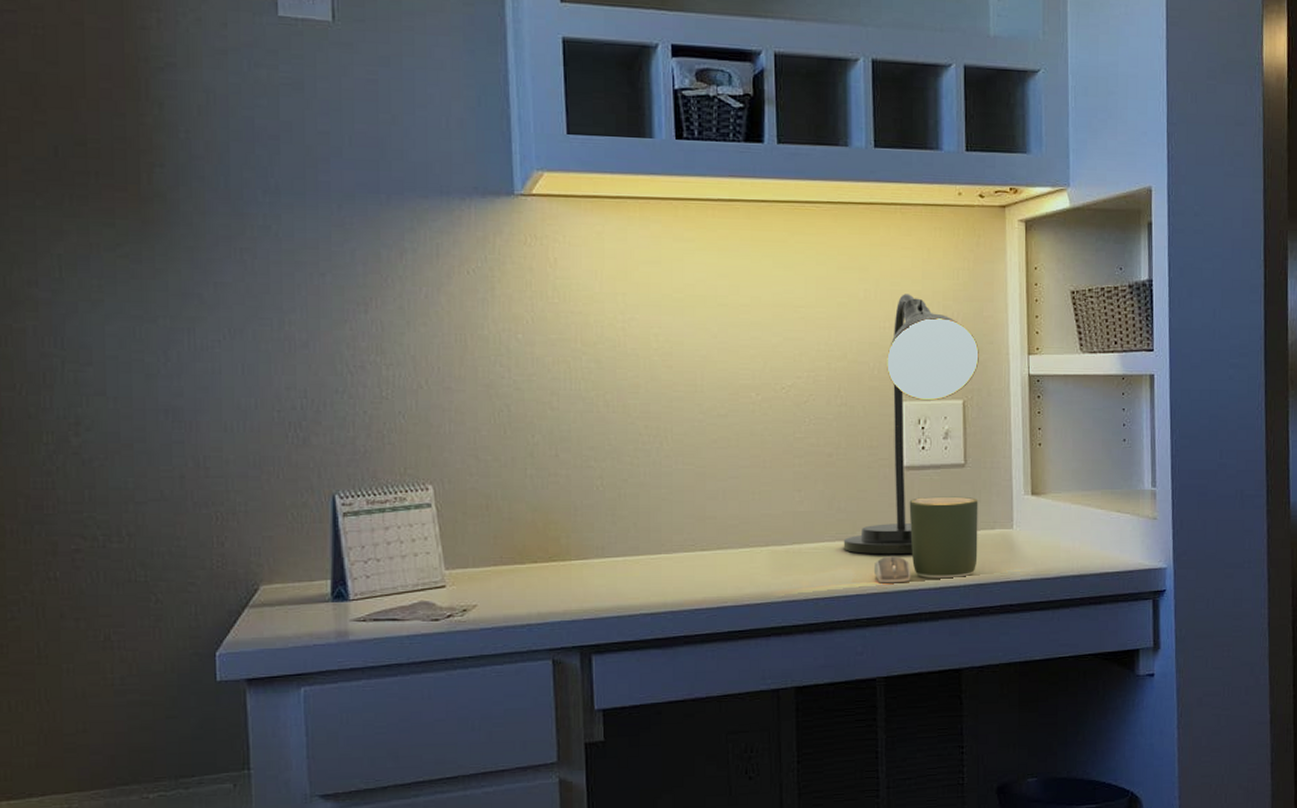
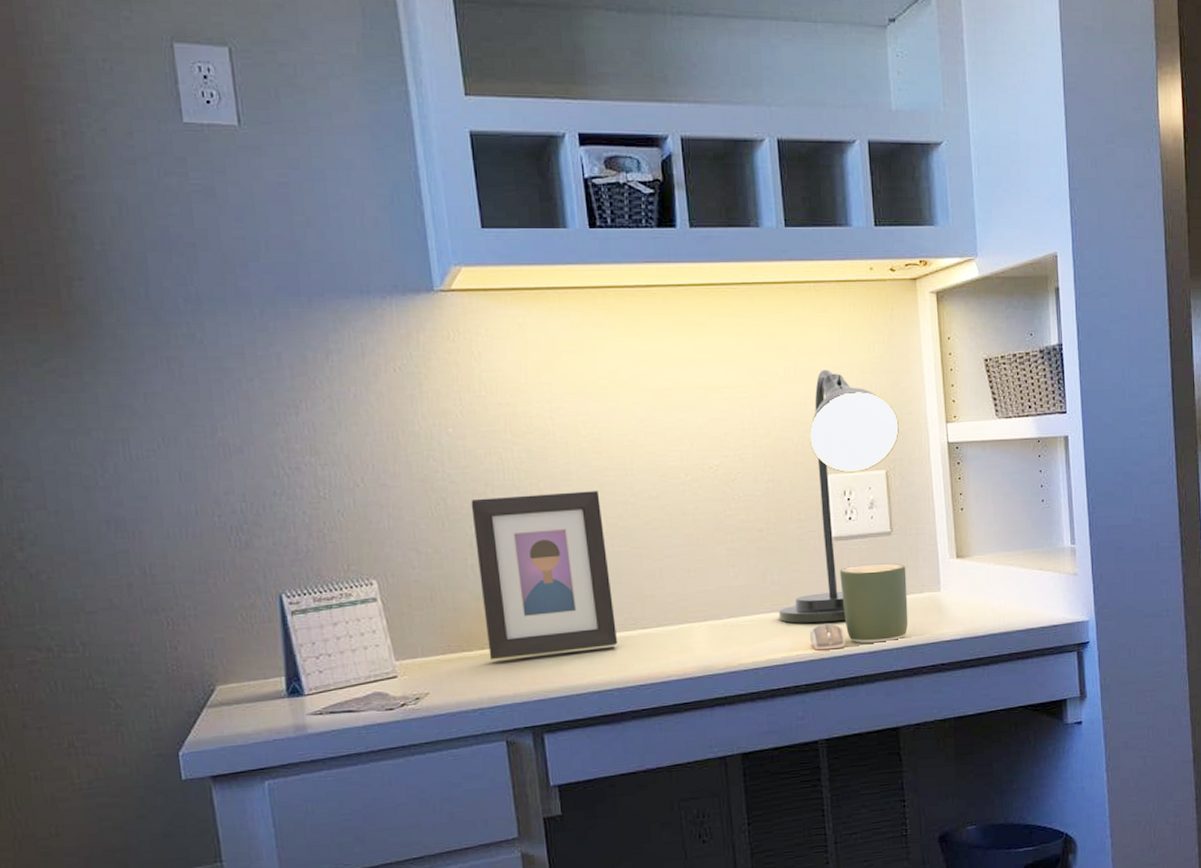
picture frame: none [535,405,676,575] -> present [471,491,618,660]

